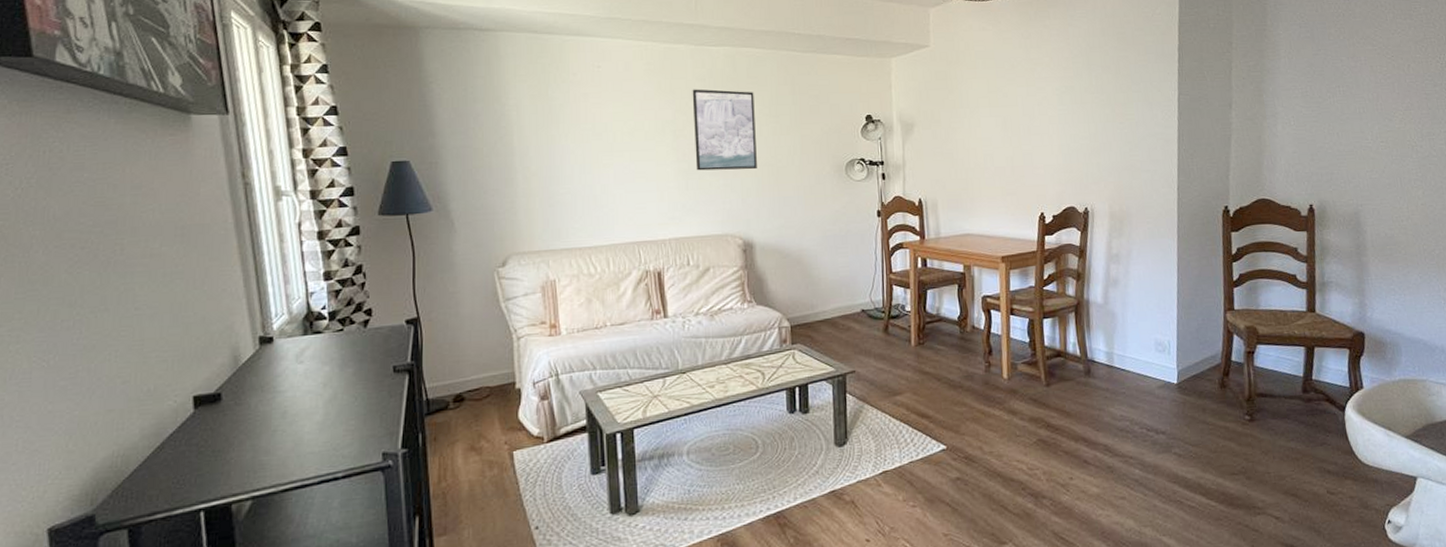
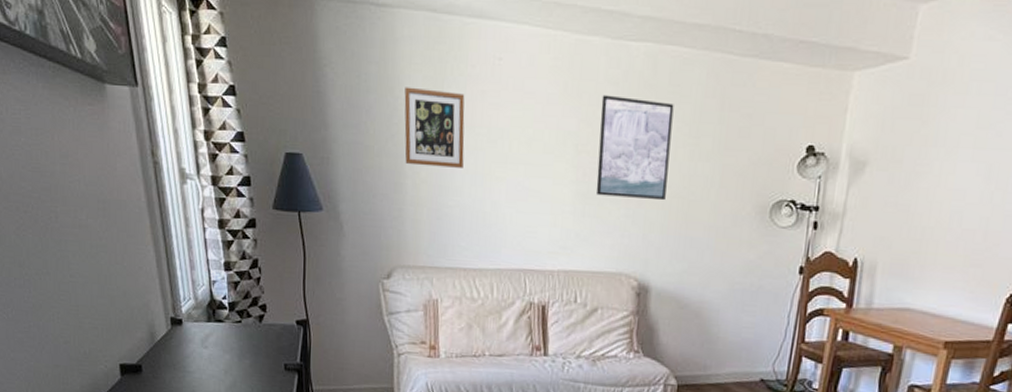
picture frame: none [511,95,572,161] -> present [404,87,465,168]

